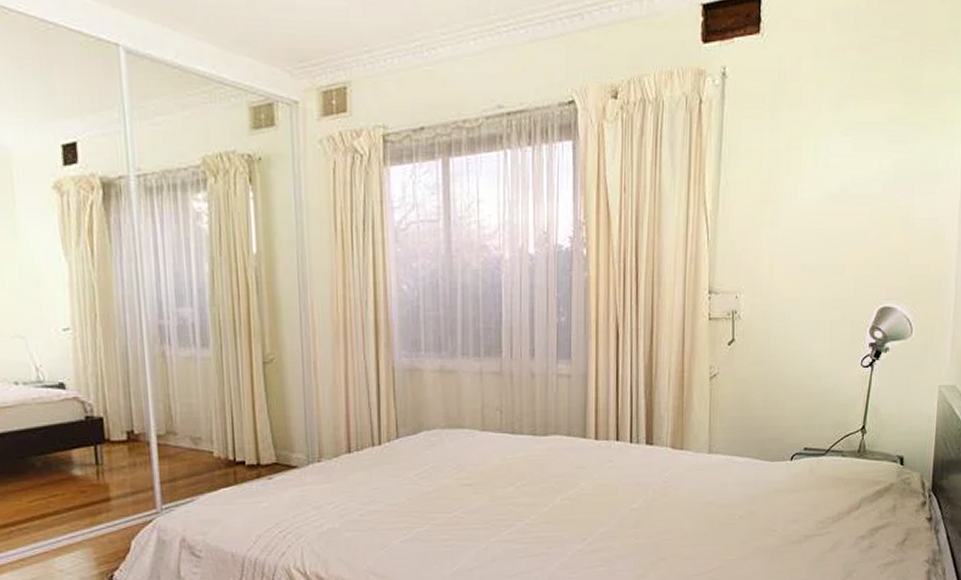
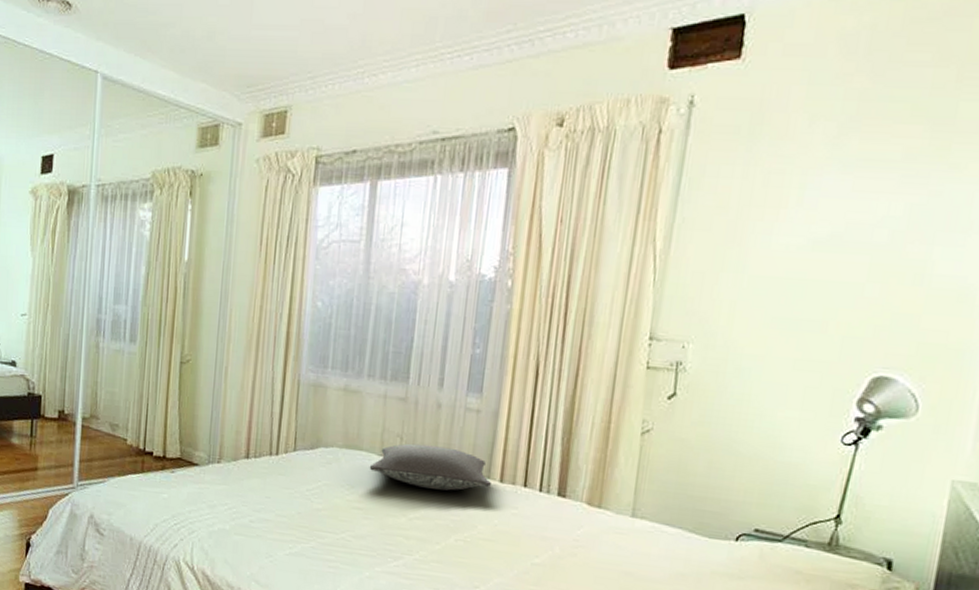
pillow: none [473,414,587,456] -> present [369,443,491,491]

